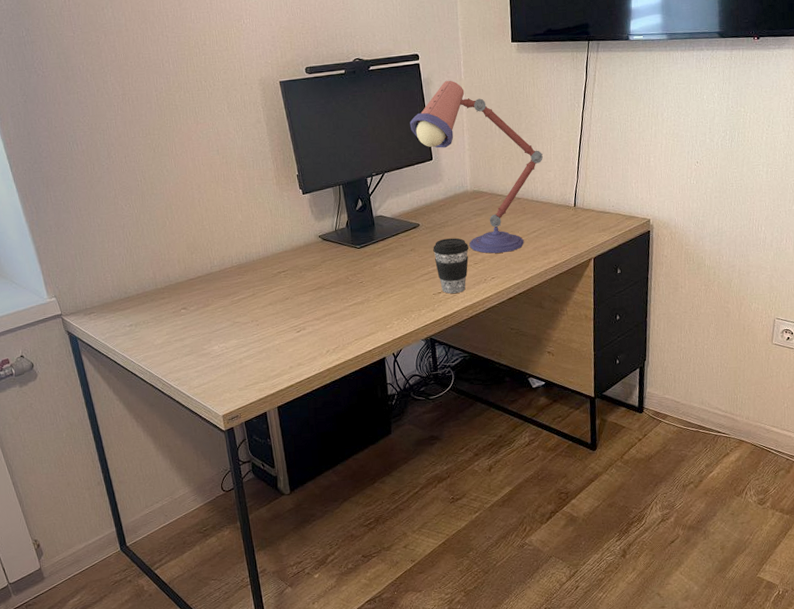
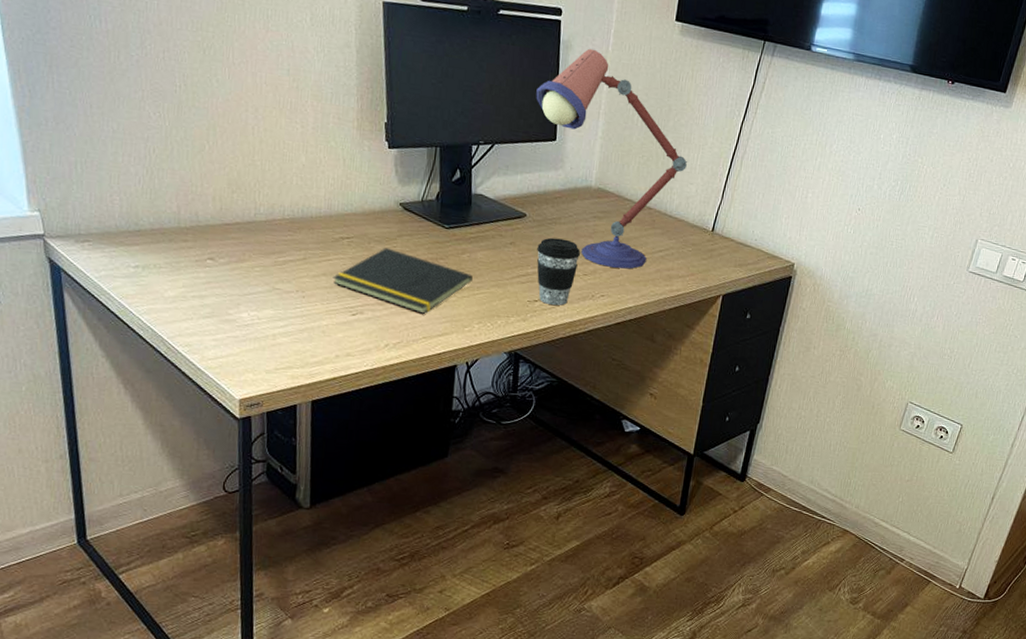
notepad: none [277,273,386,321] -> present [332,248,473,314]

